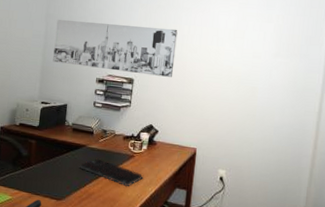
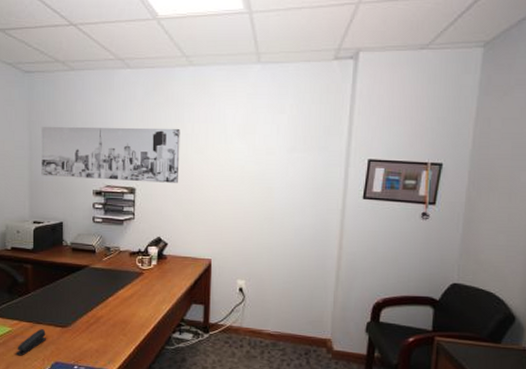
computer keyboard: present [79,158,144,187] -> none [83,279,156,307]

